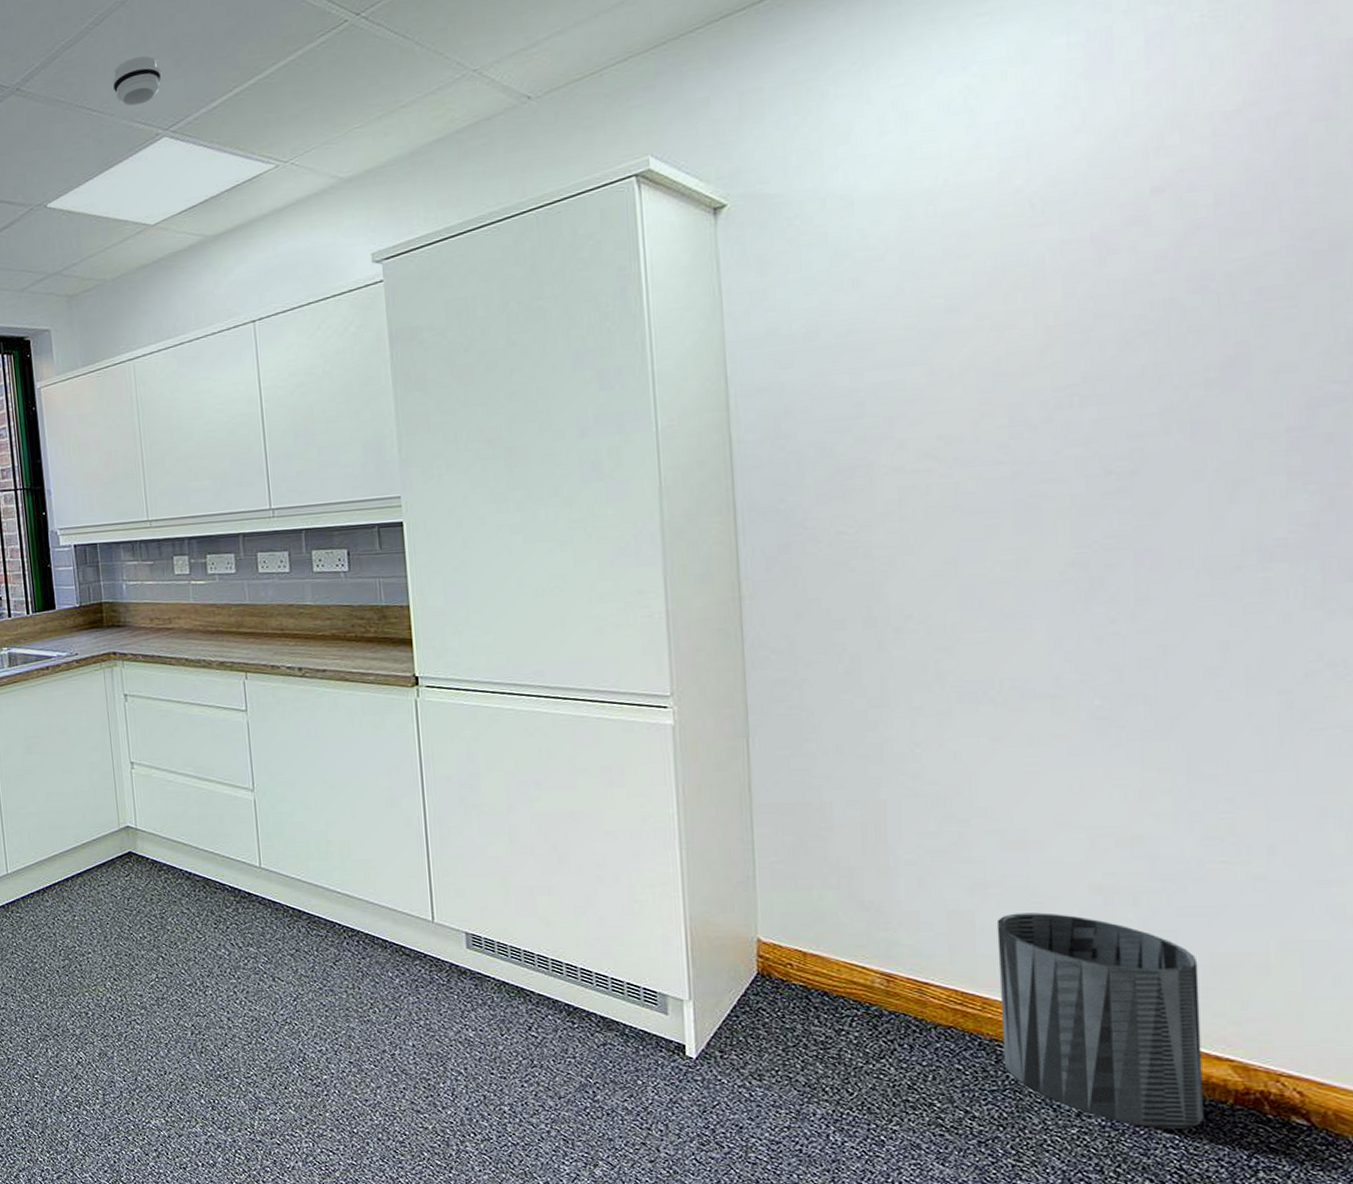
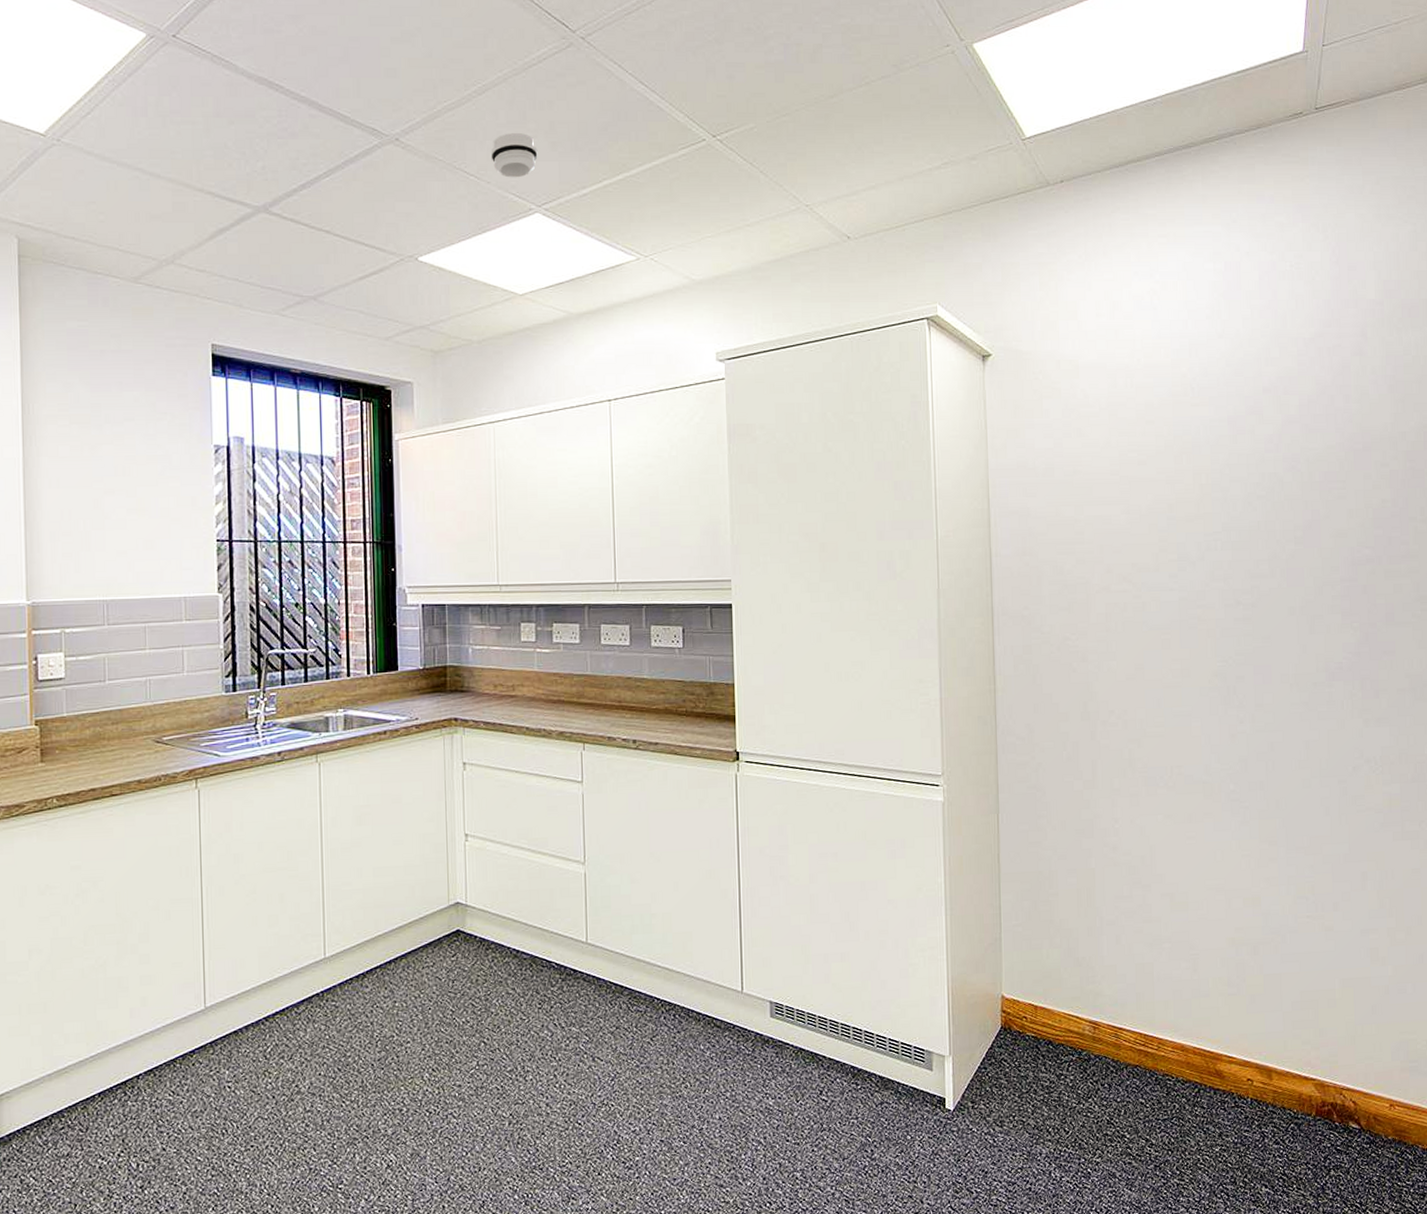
trash can: present [996,912,1204,1130] -> none [1168,963,1298,1142]

